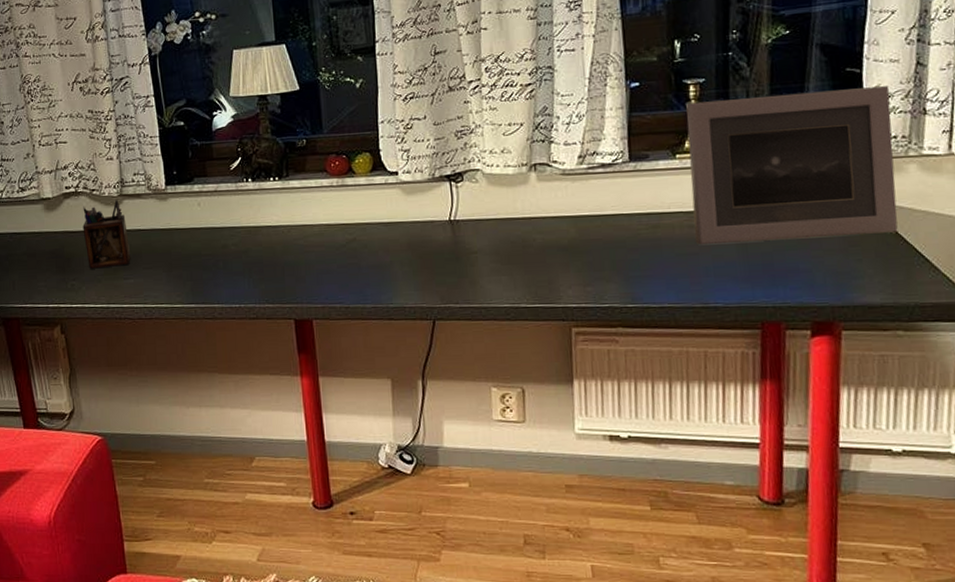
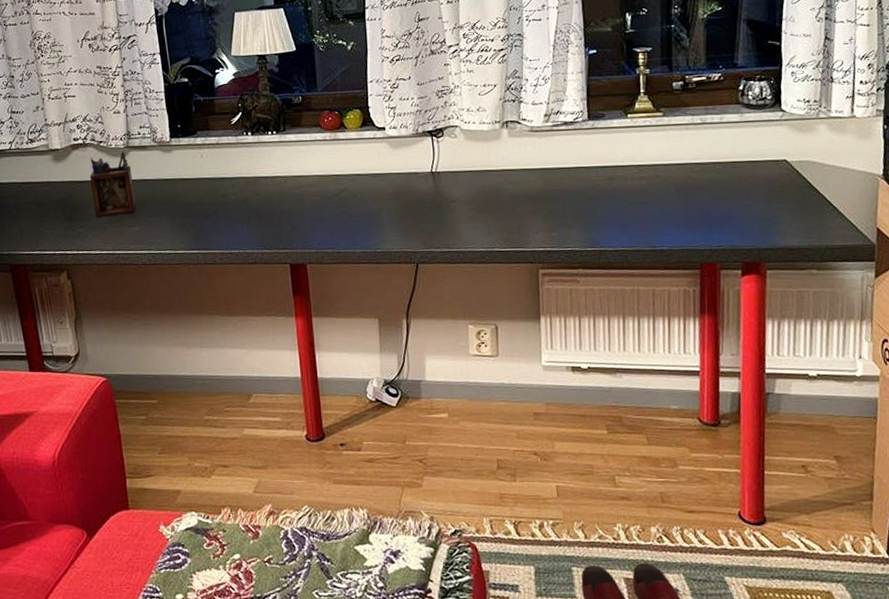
picture frame: present [686,86,898,245] -> none [636,57,812,195]

